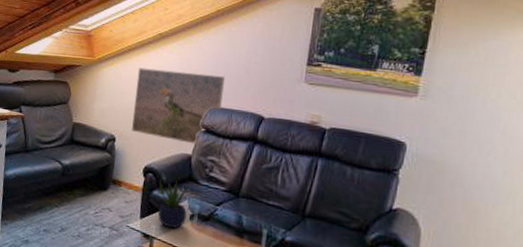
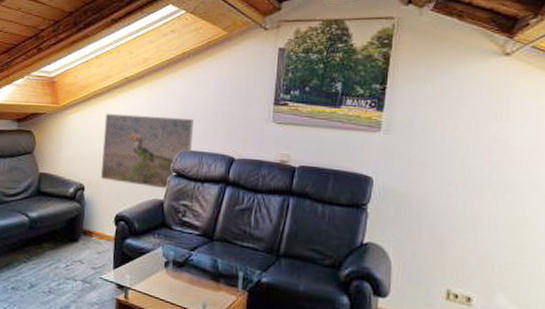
potted plant: present [156,180,190,229] -> none [129,227,163,277]

